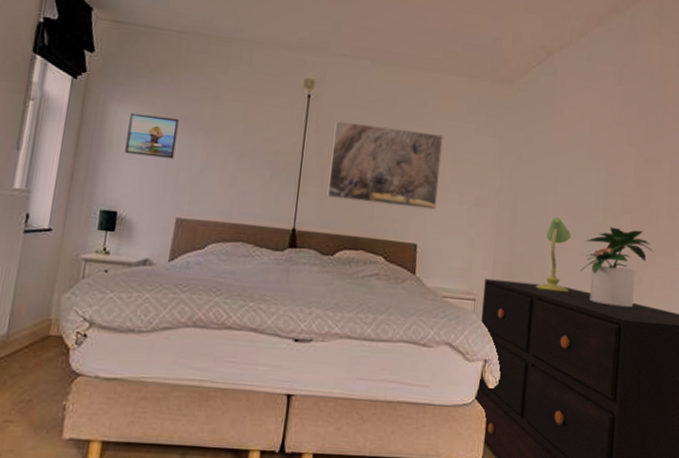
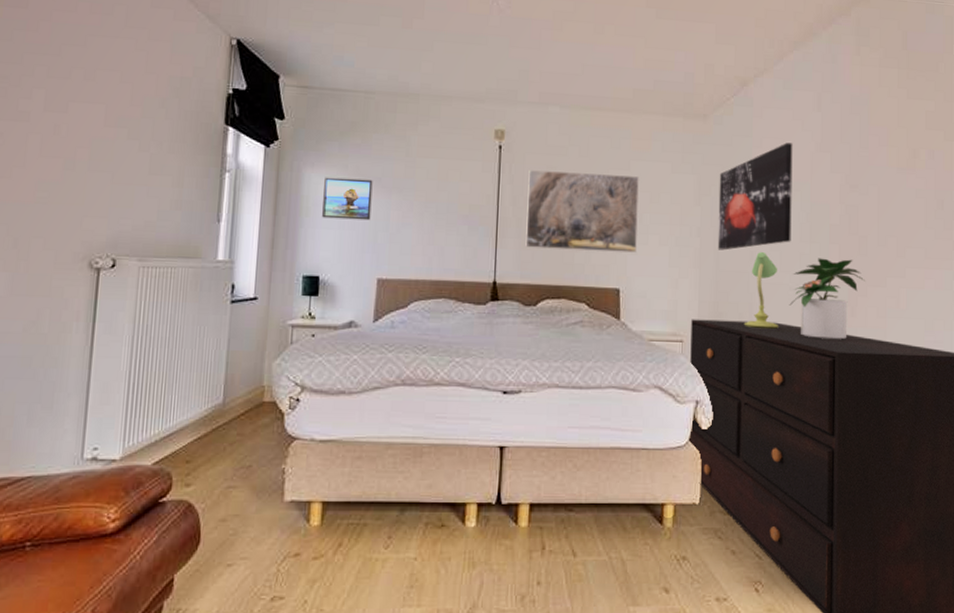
wall art: none [514,113,593,214] -> present [717,142,793,251]

